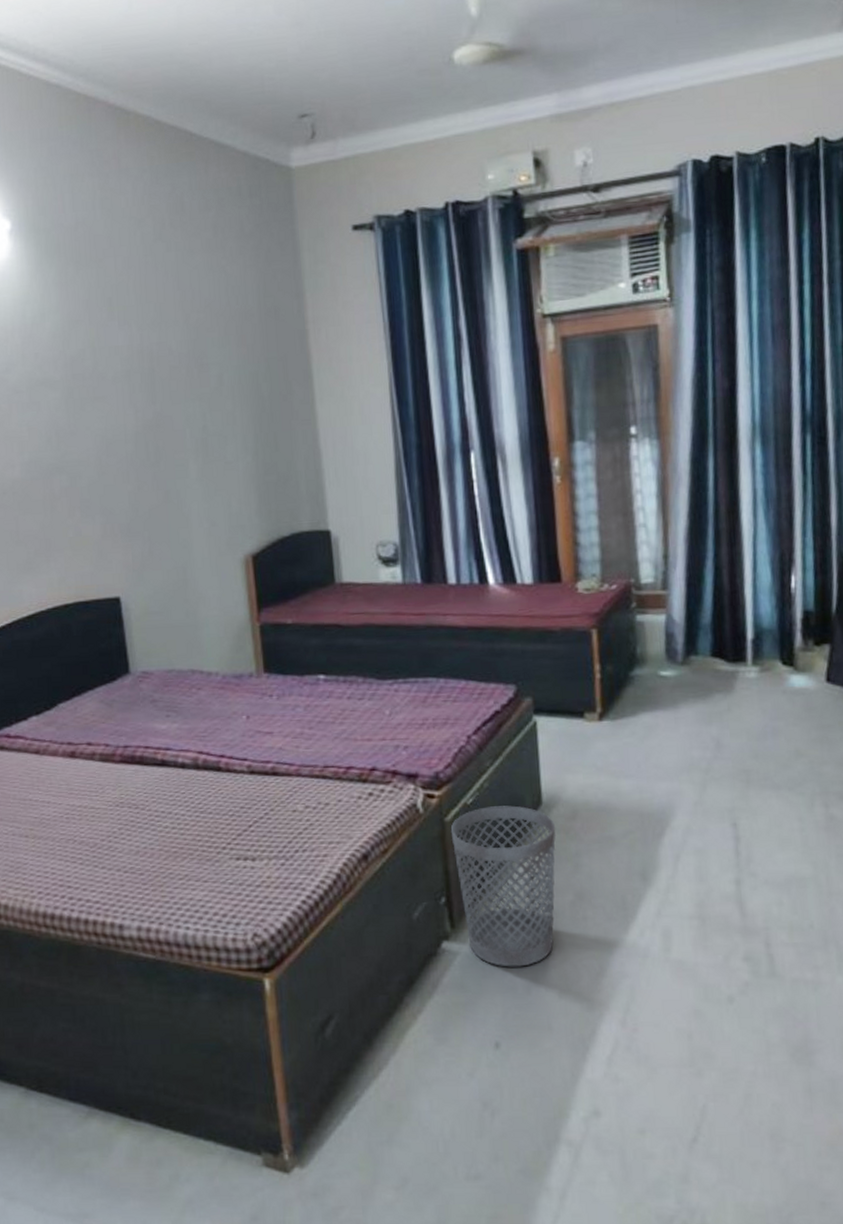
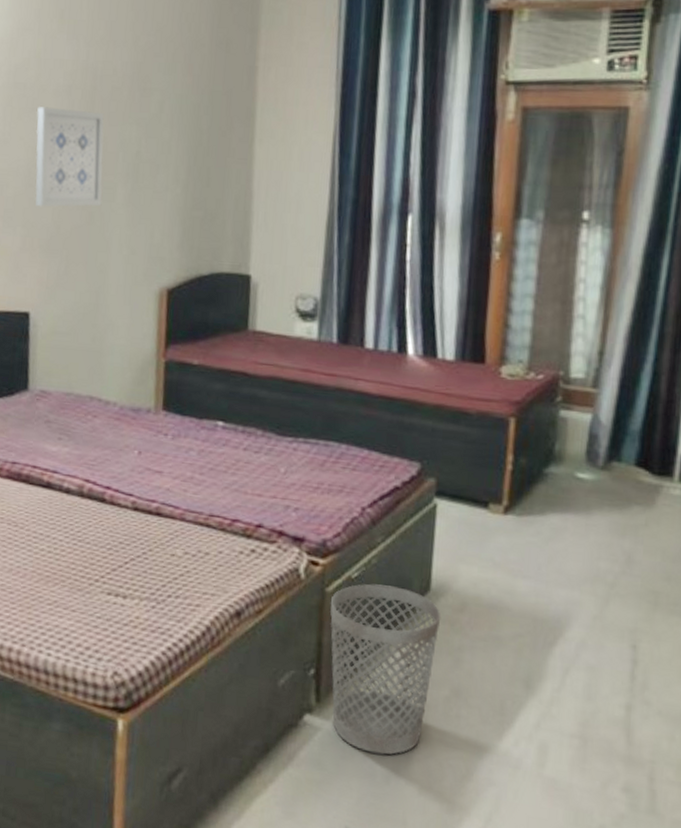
wall art: none [98,392,176,493] -> present [35,107,104,207]

